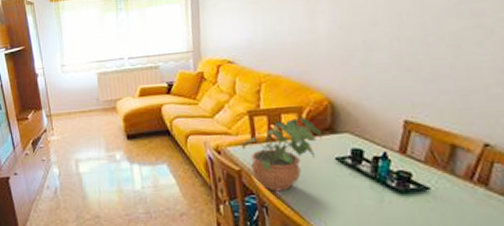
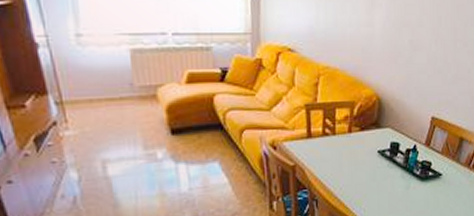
potted plant: present [241,116,323,192] -> none [297,111,370,185]

